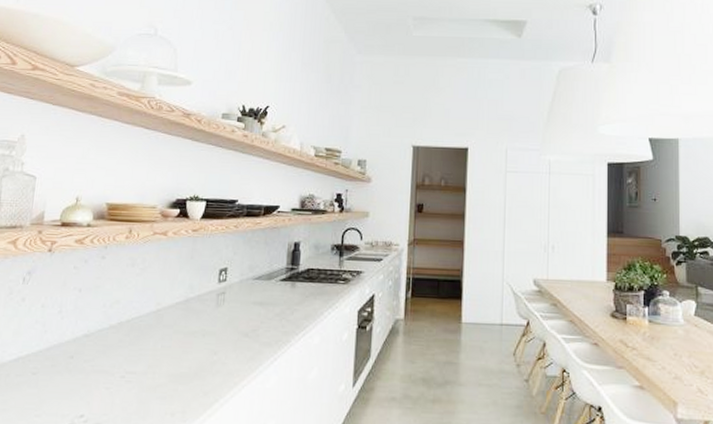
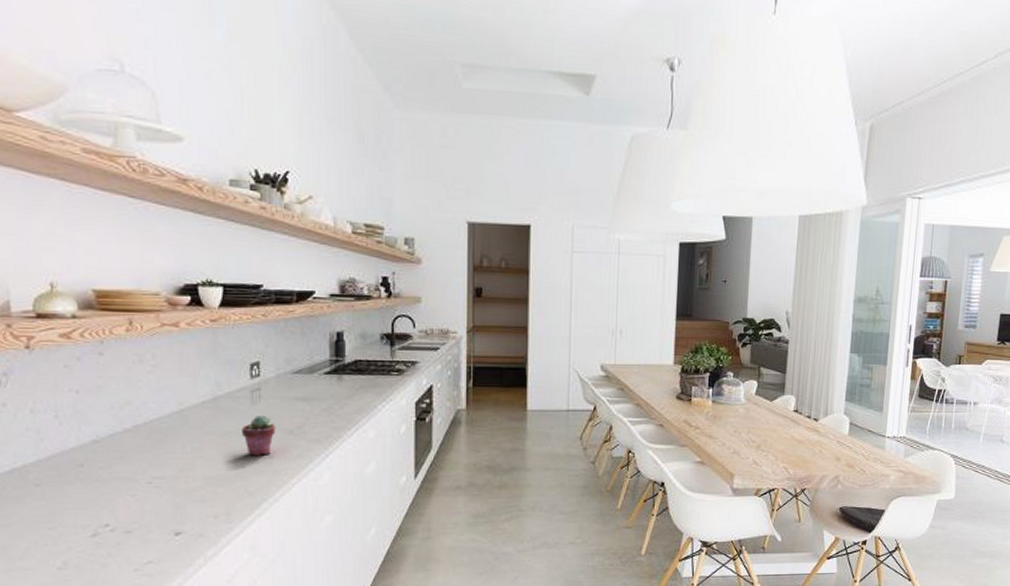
potted succulent: none [205,318,234,356] -> present [242,416,276,456]

